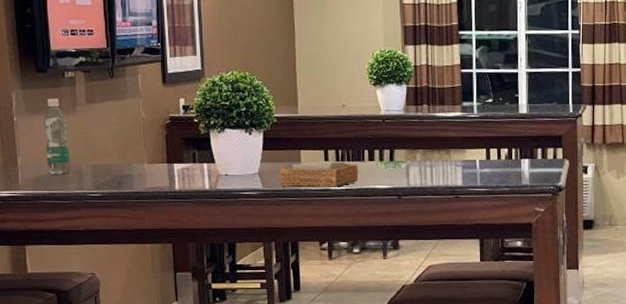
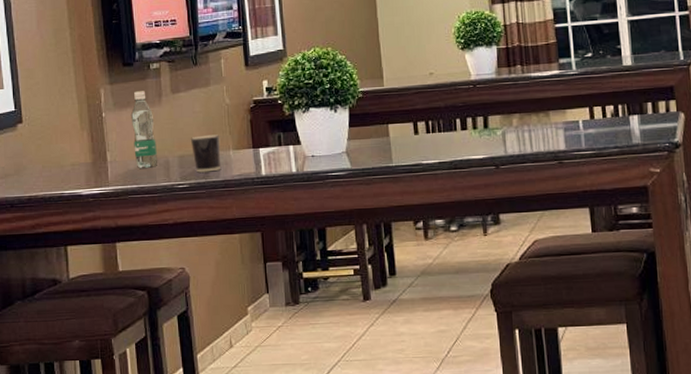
mug: none [104,147,135,183] -> present [190,134,221,173]
napkin holder: present [280,161,359,188] -> none [368,133,452,165]

